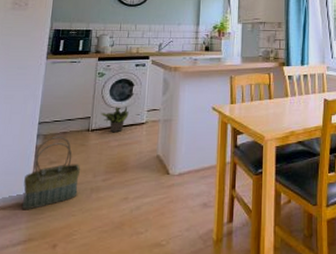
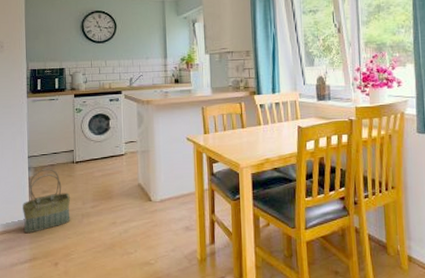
potted plant: present [101,107,129,133] -> none [83,140,108,164]

